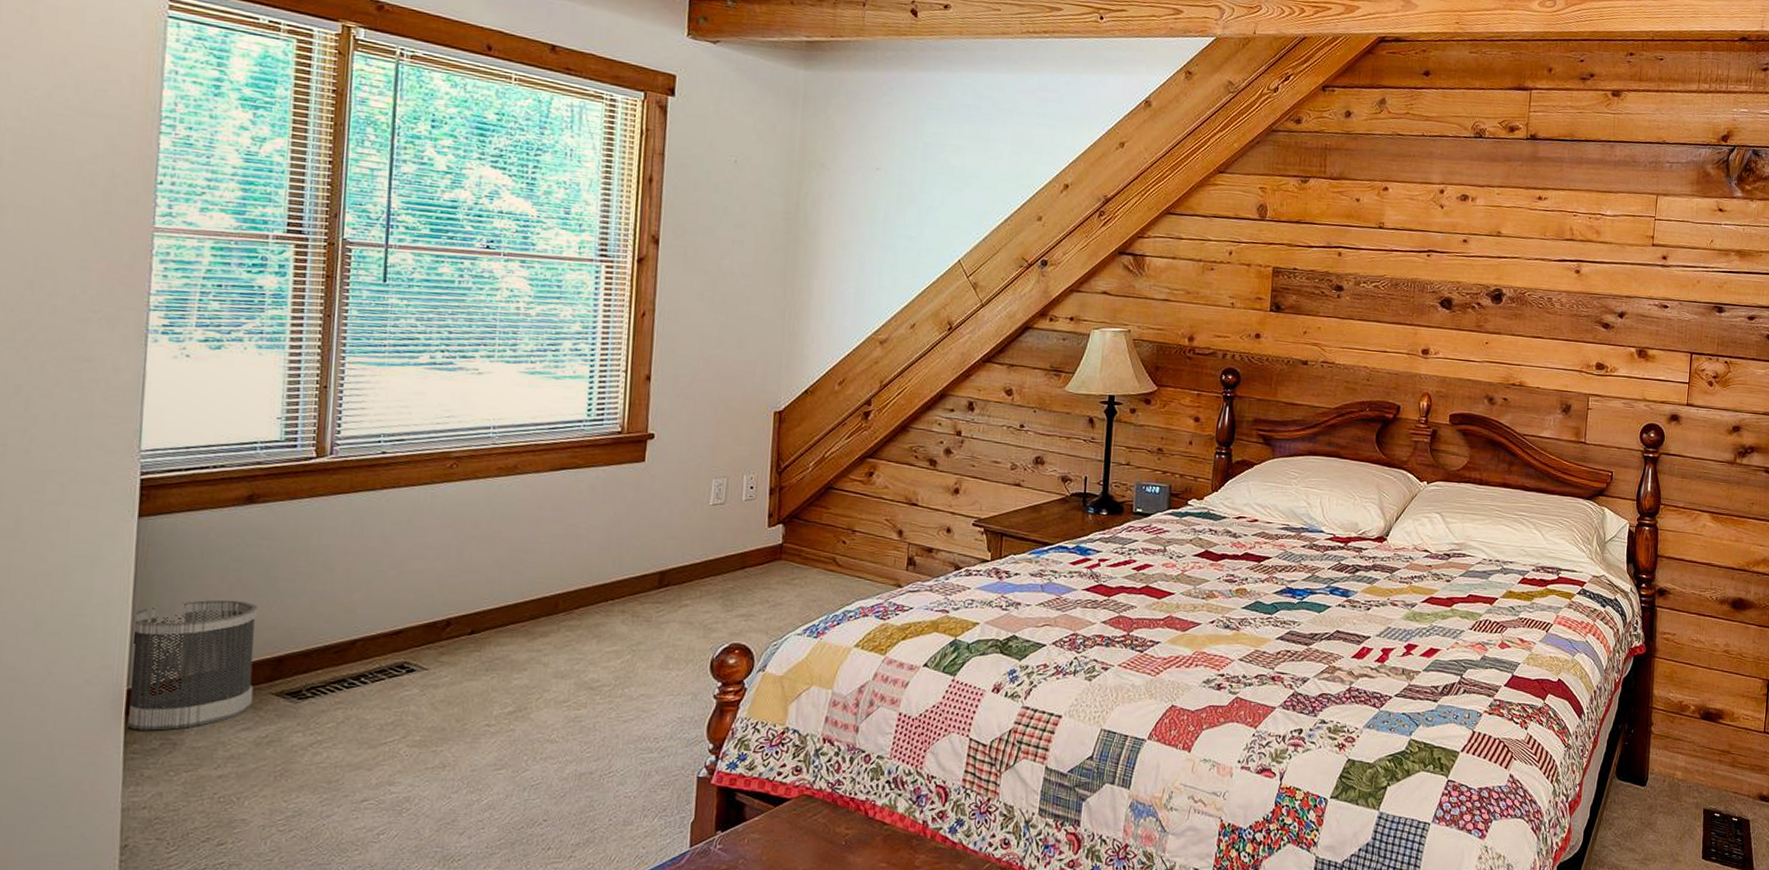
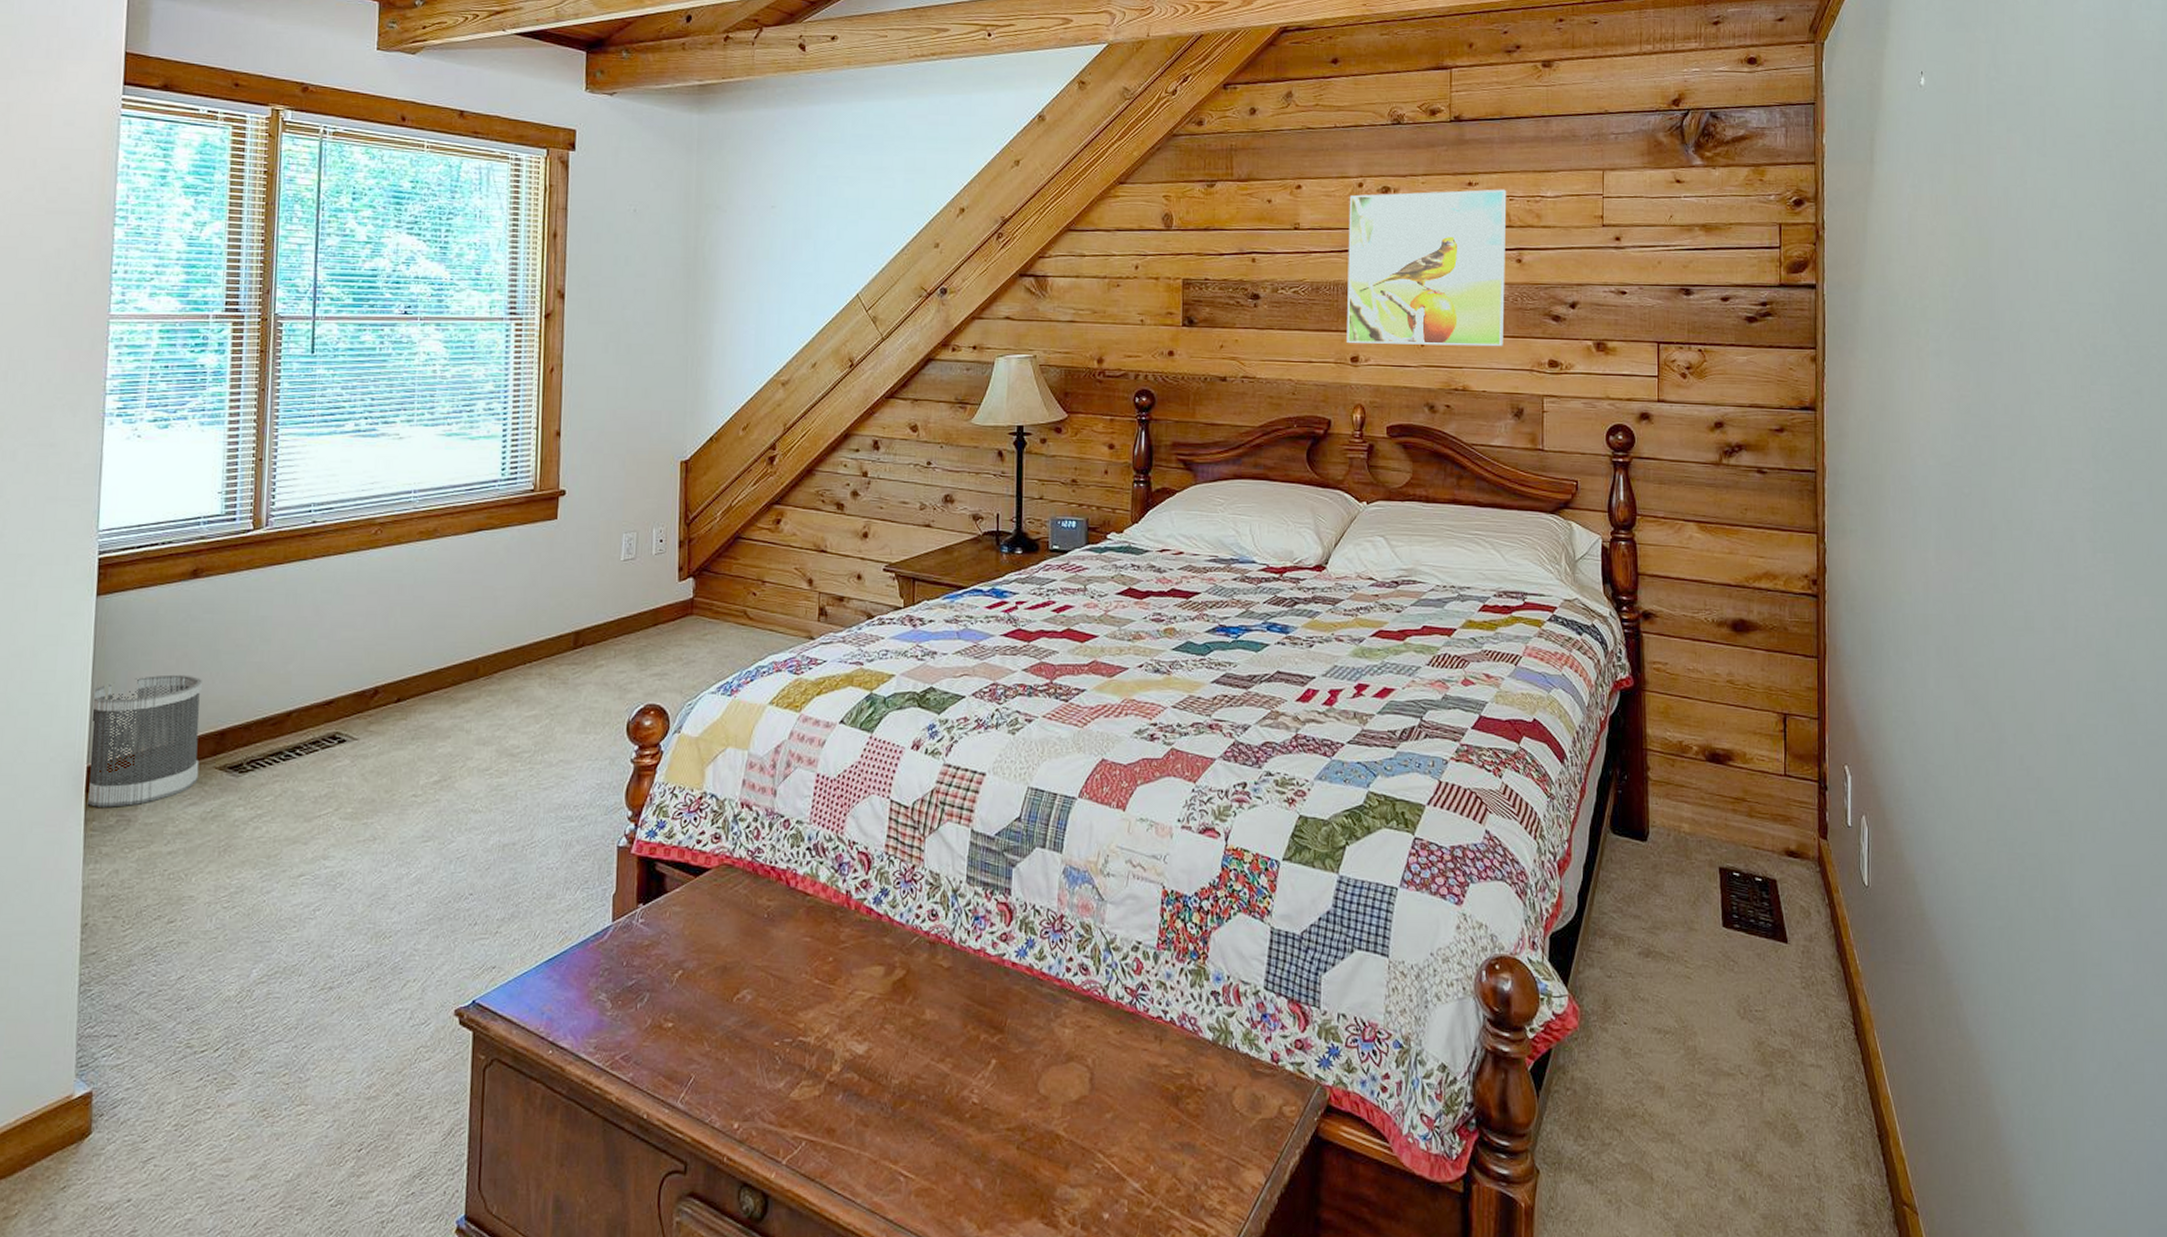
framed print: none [1419,200,1572,348] -> present [1347,189,1507,347]

